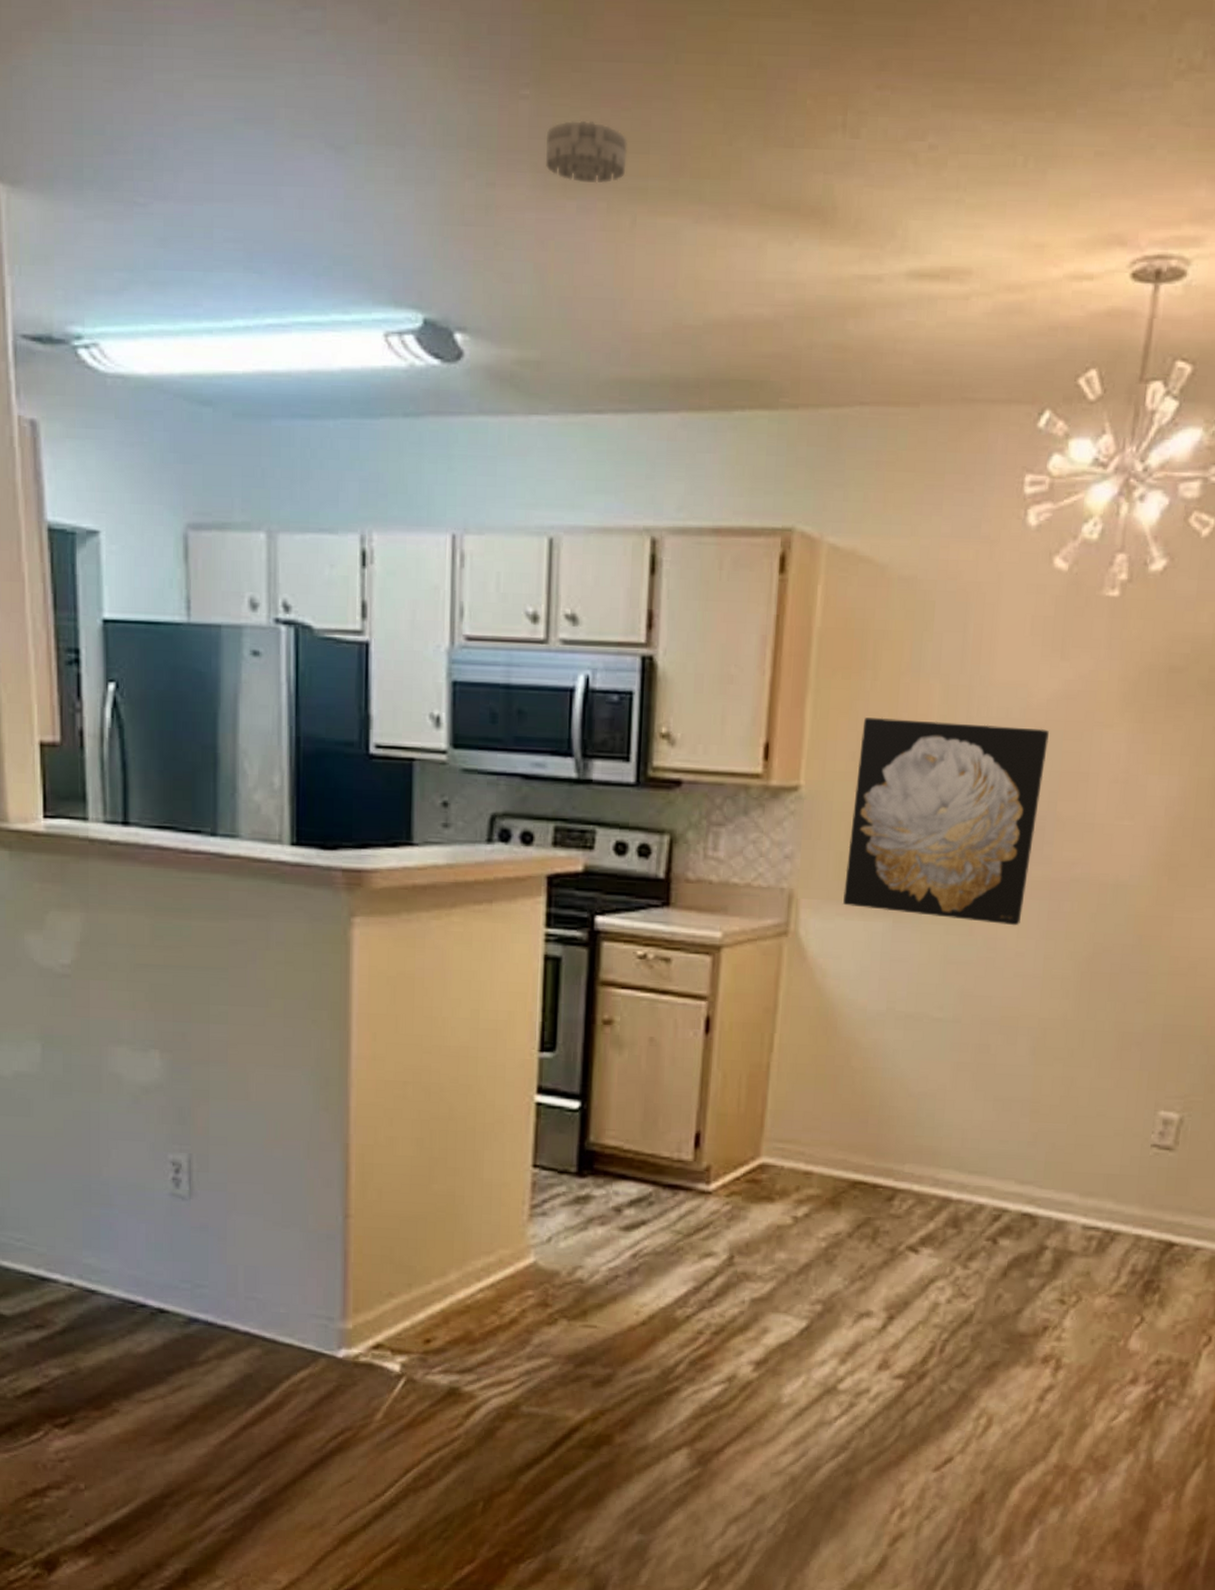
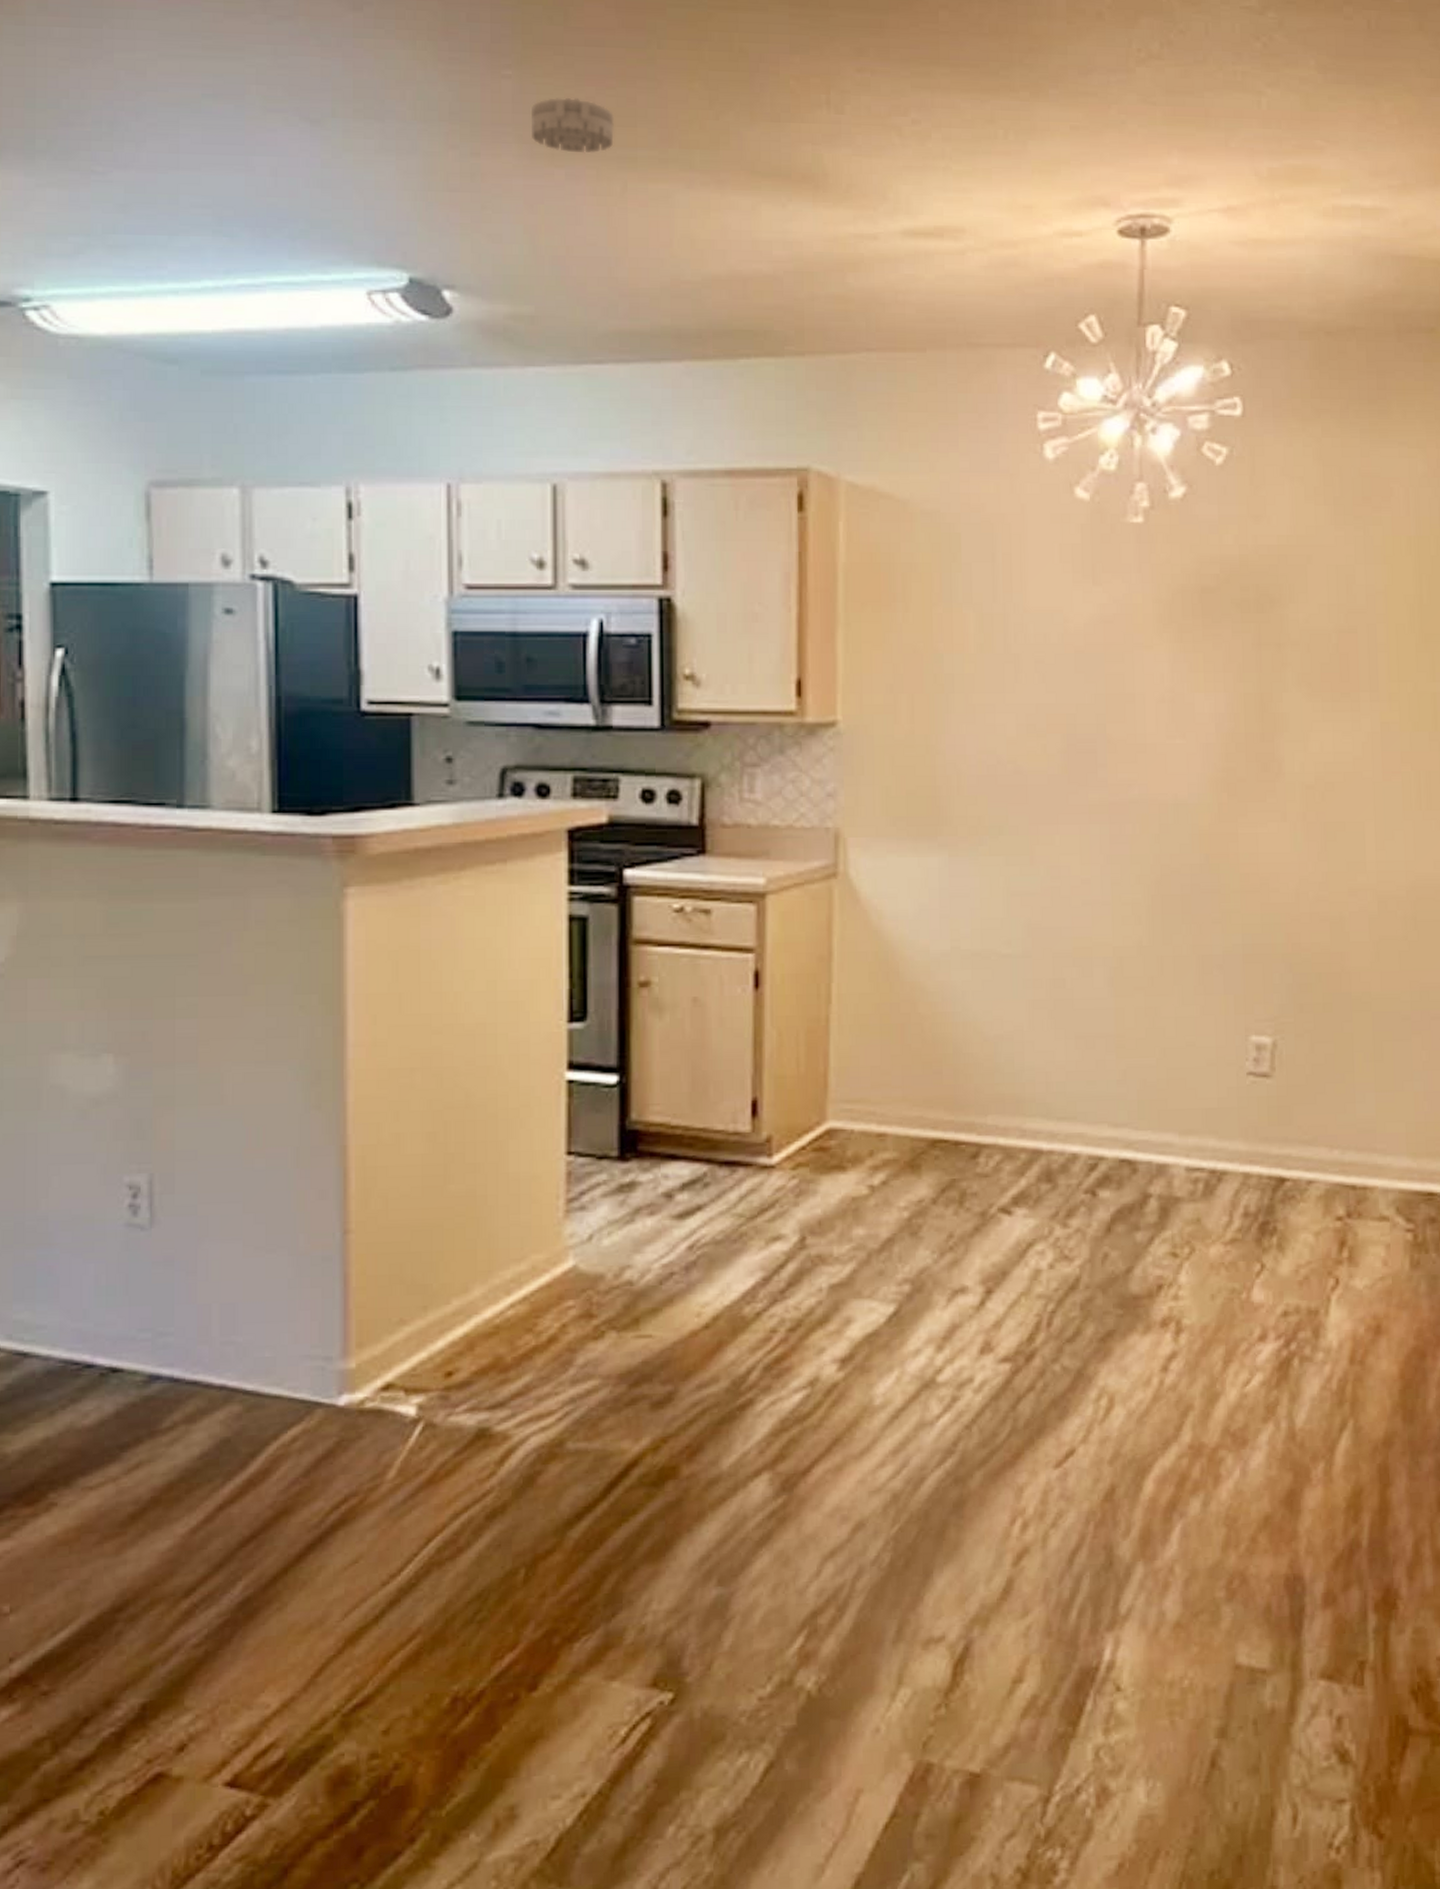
wall art: present [843,717,1049,926] -> none [893,648,1090,853]

